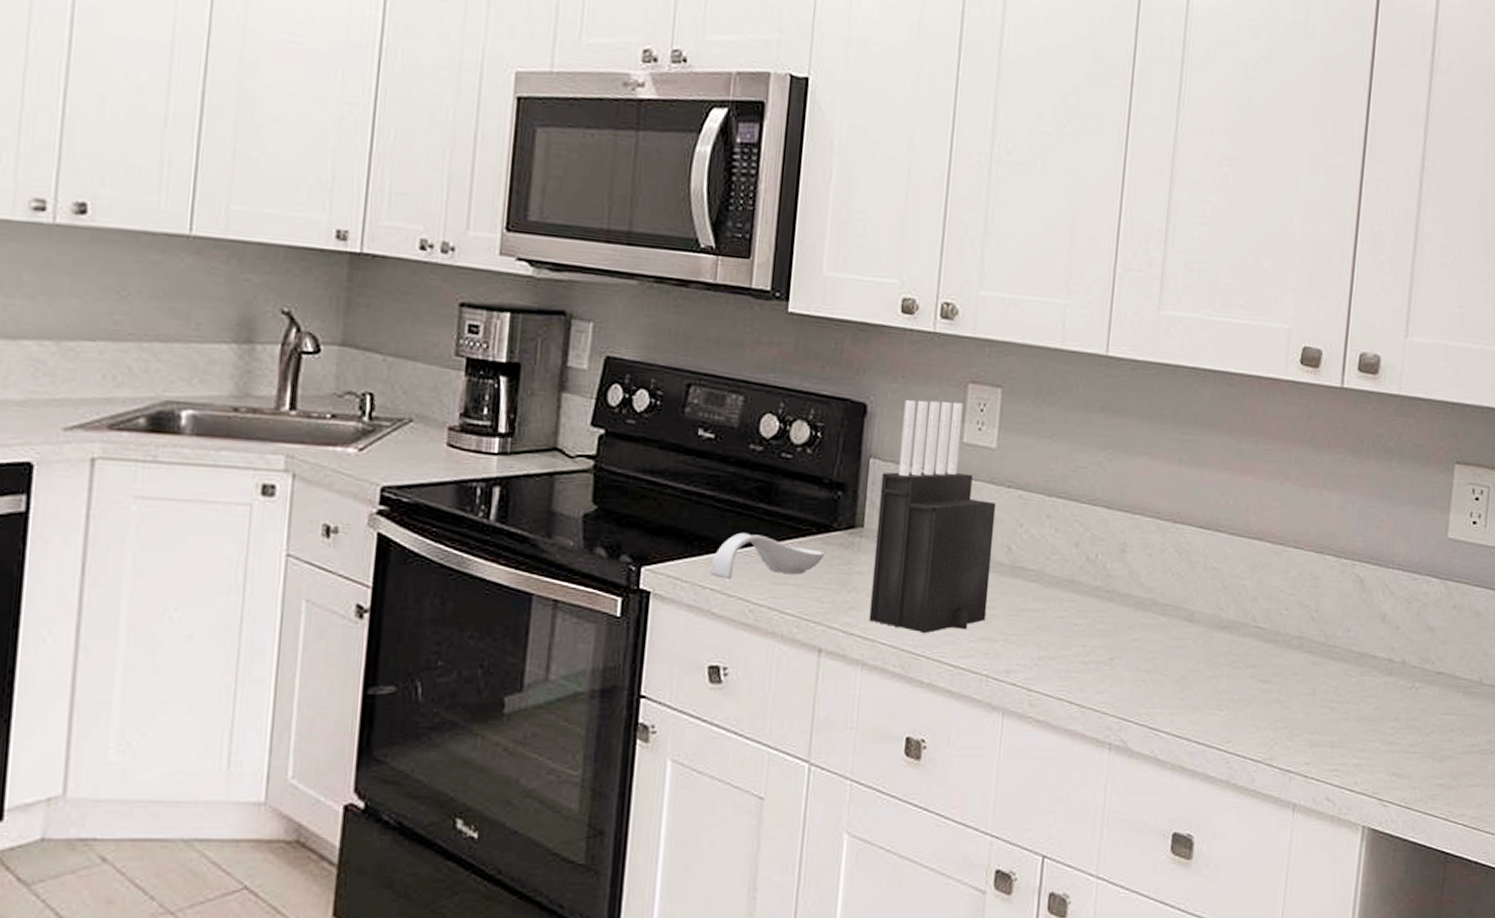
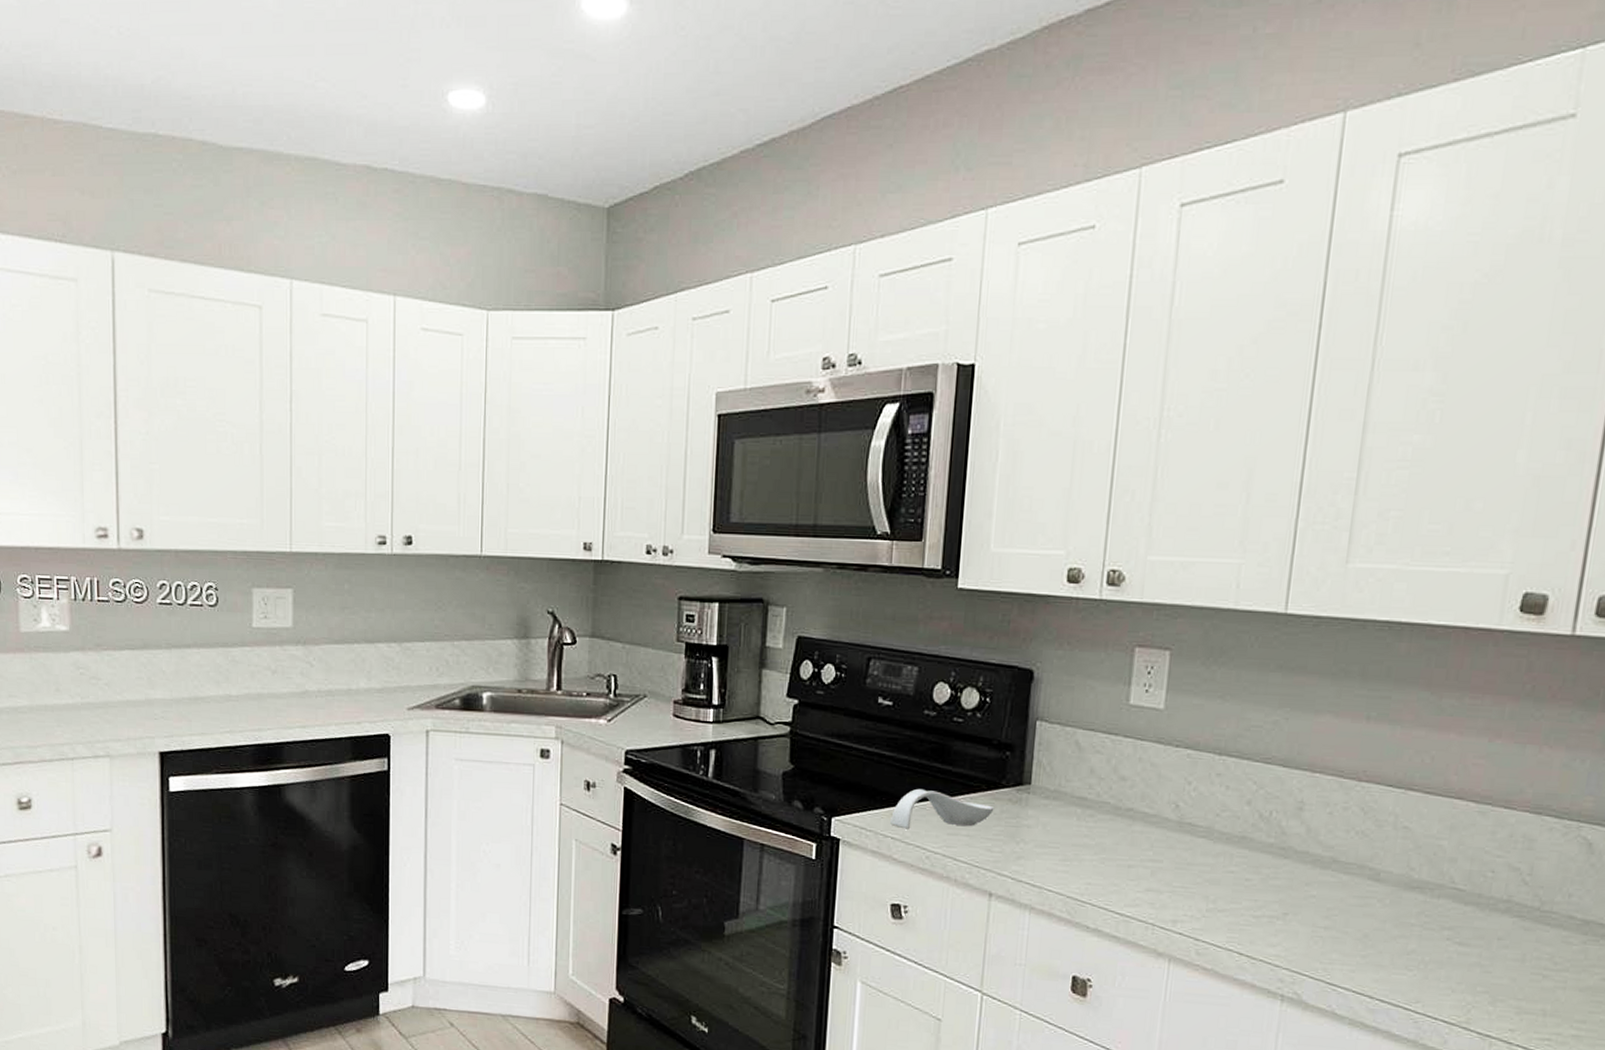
knife block: present [869,400,996,634] -> none [1036,665,1164,883]

